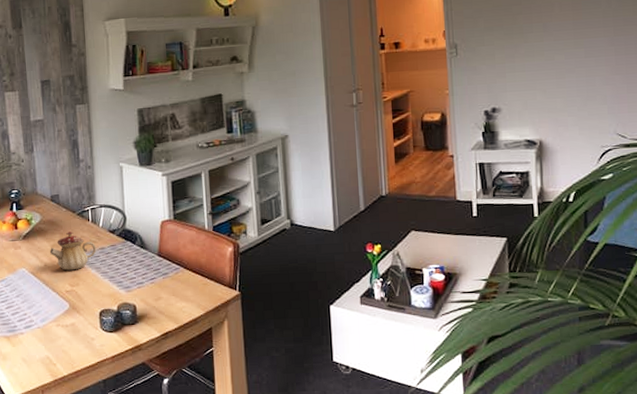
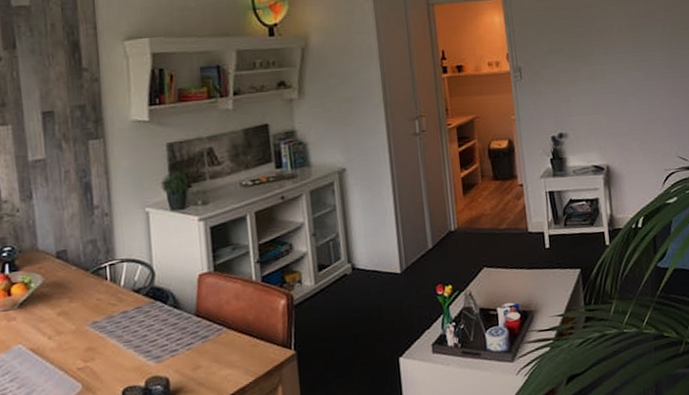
teapot: present [50,232,97,271] -> none [55,294,117,343]

